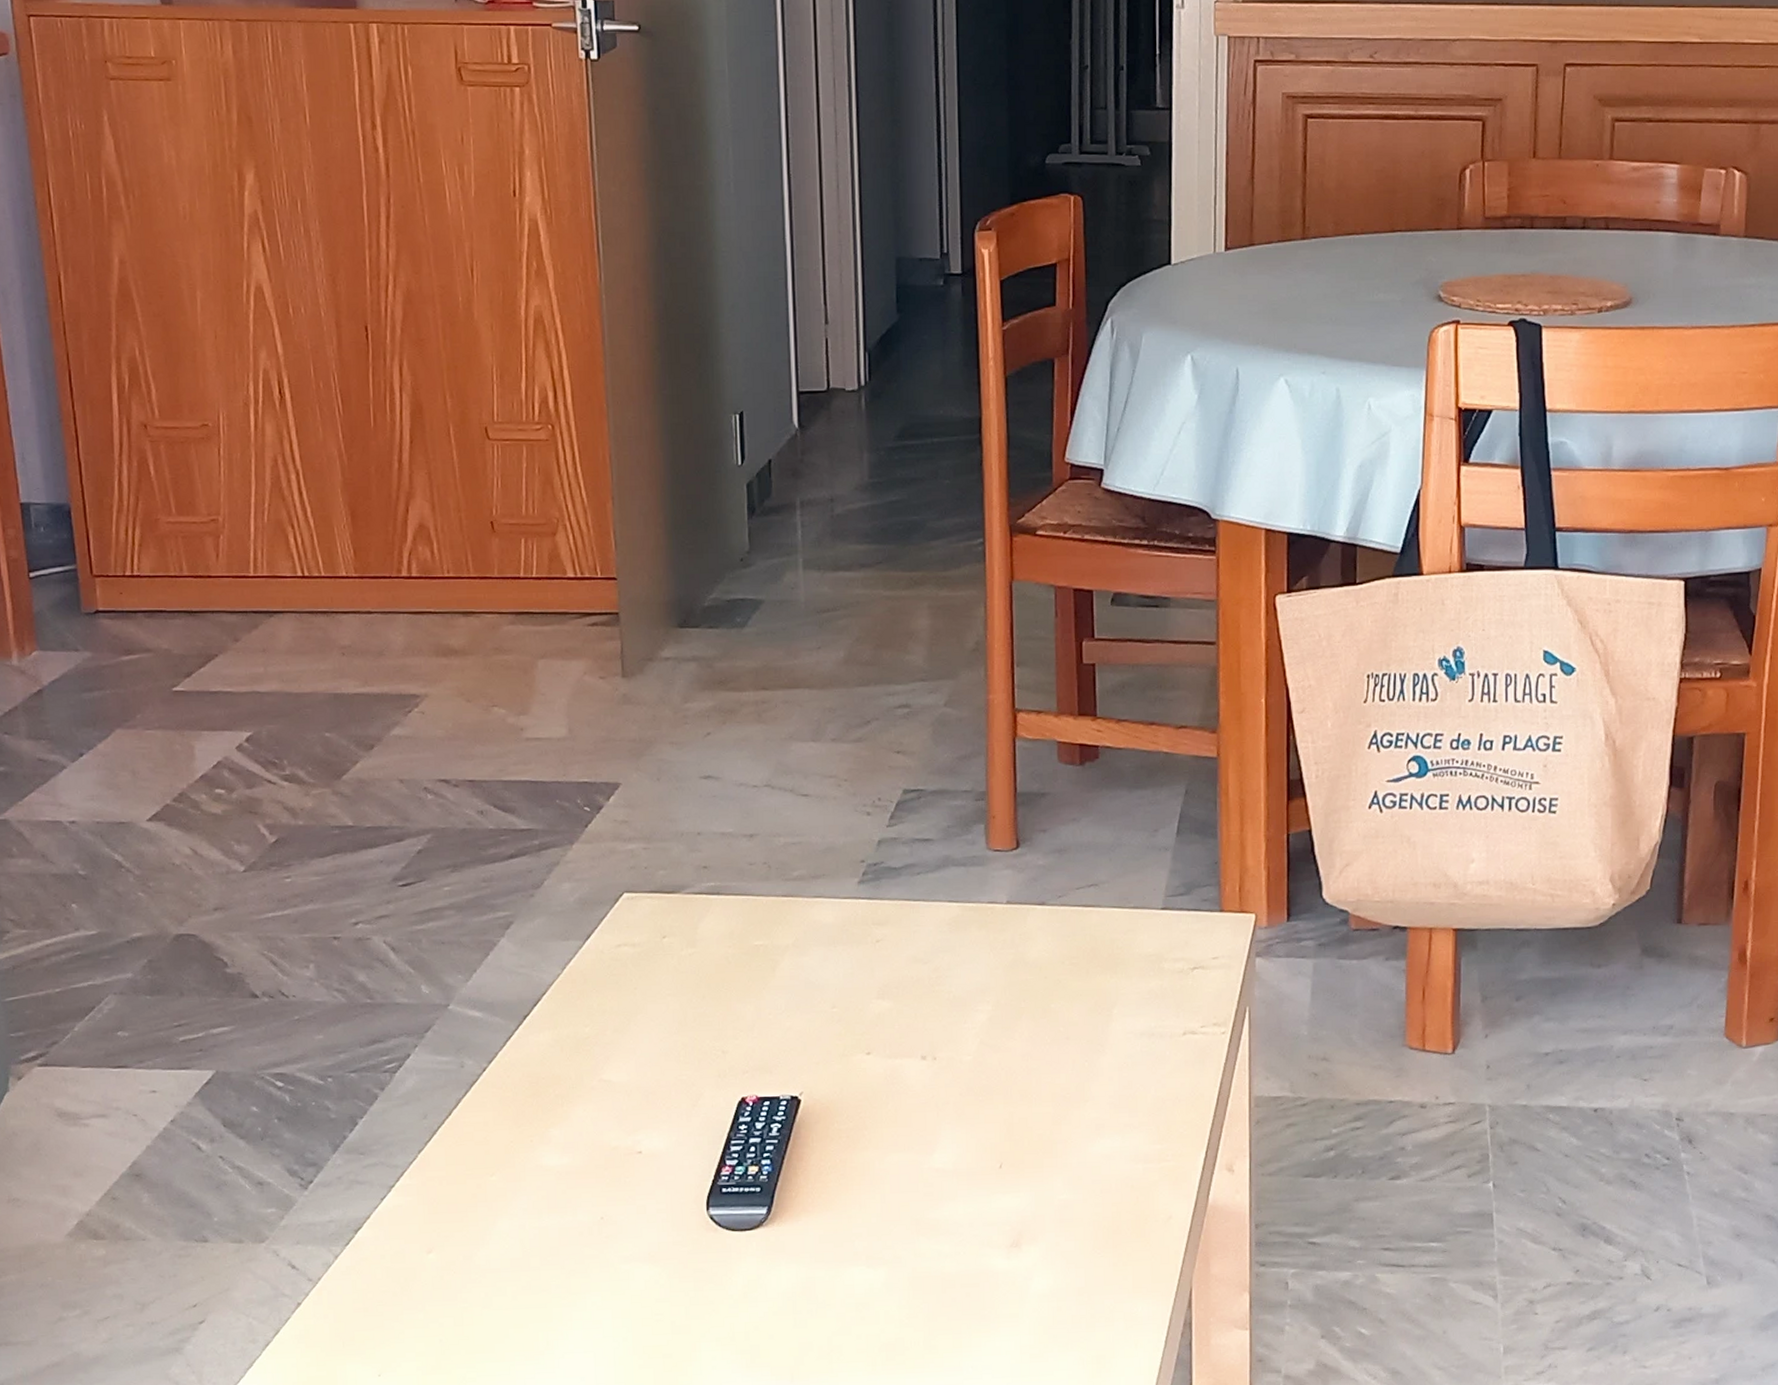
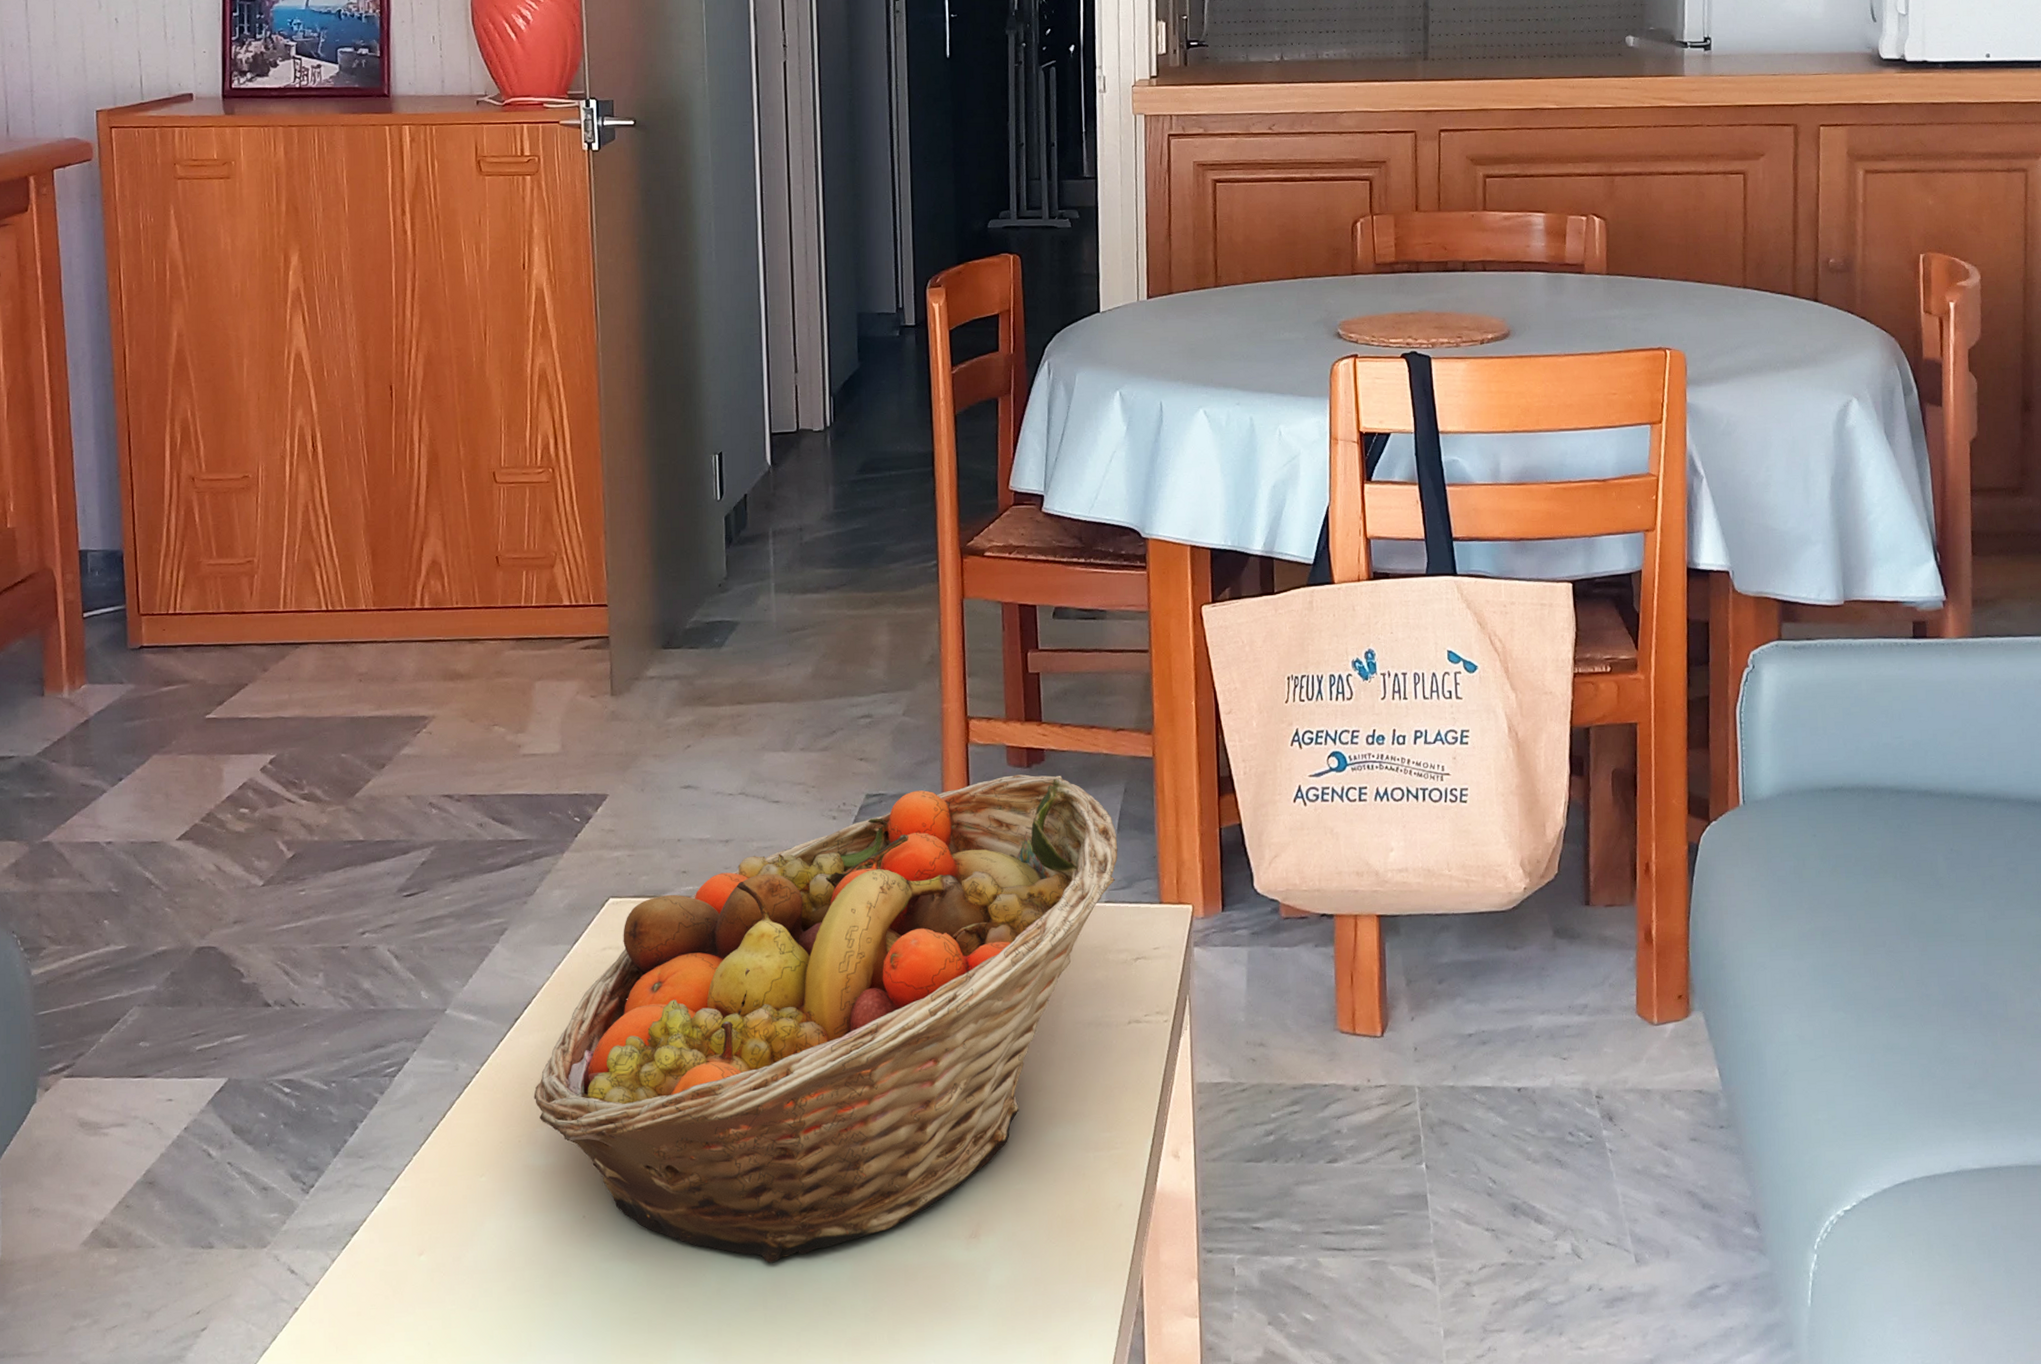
fruit basket: none [545,772,1177,1268] -> present [533,774,1118,1263]

